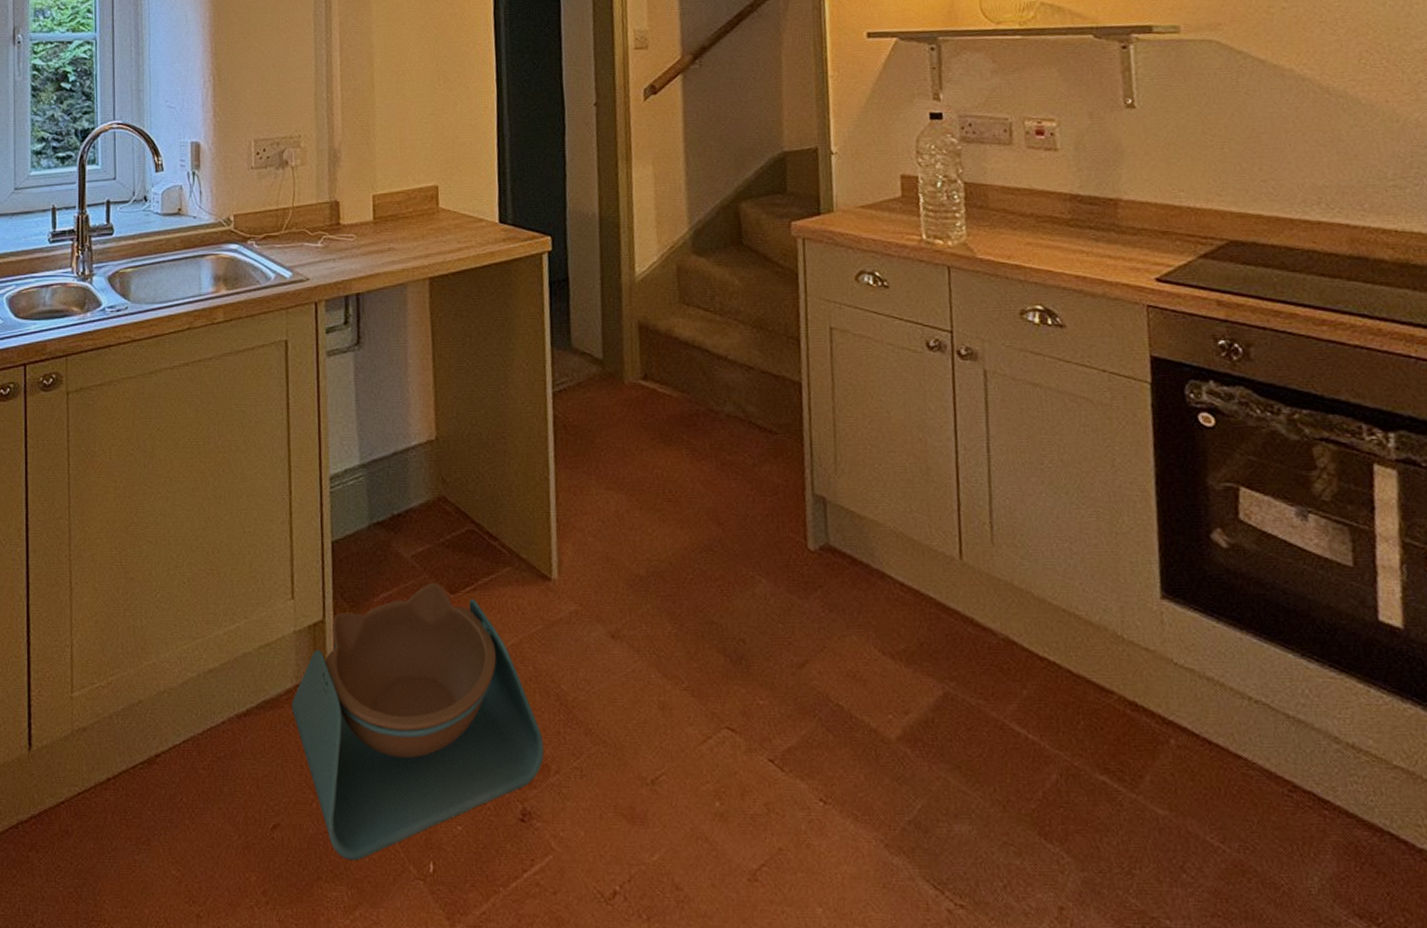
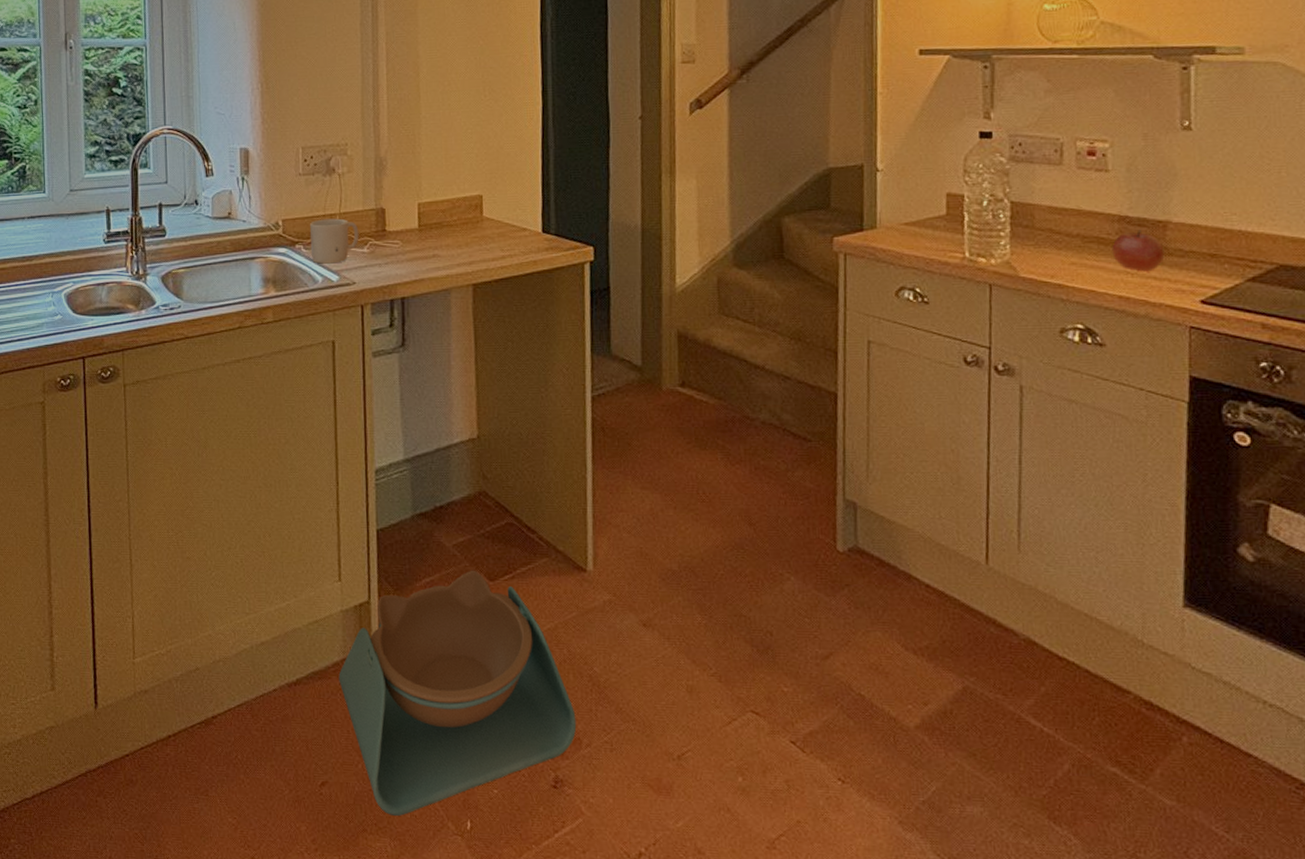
mug: none [261,212,313,260] -> present [309,218,359,264]
fruit: none [1065,208,1118,251] -> present [1112,229,1165,272]

